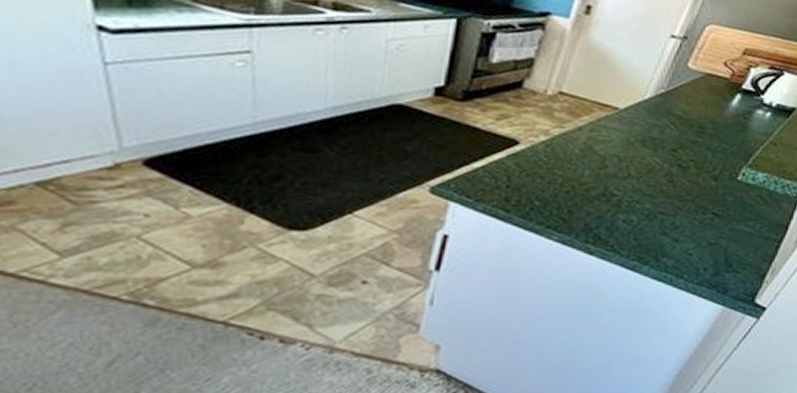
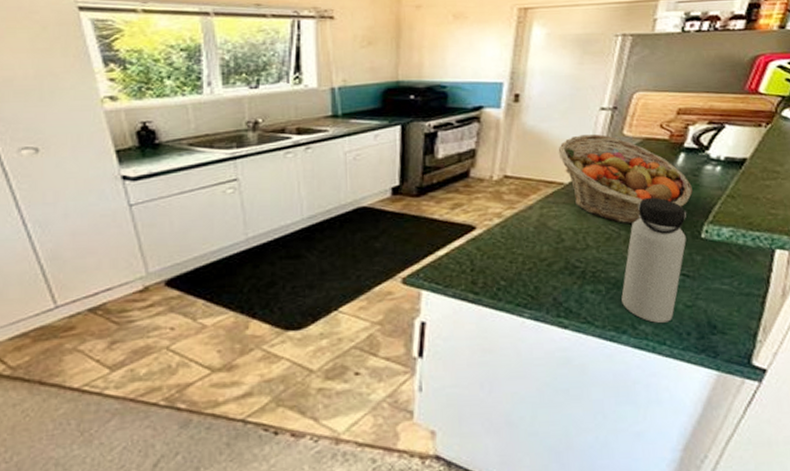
fruit basket: none [619,60,740,159] -> present [558,133,693,225]
water bottle: none [650,134,729,257] -> present [621,197,687,323]

